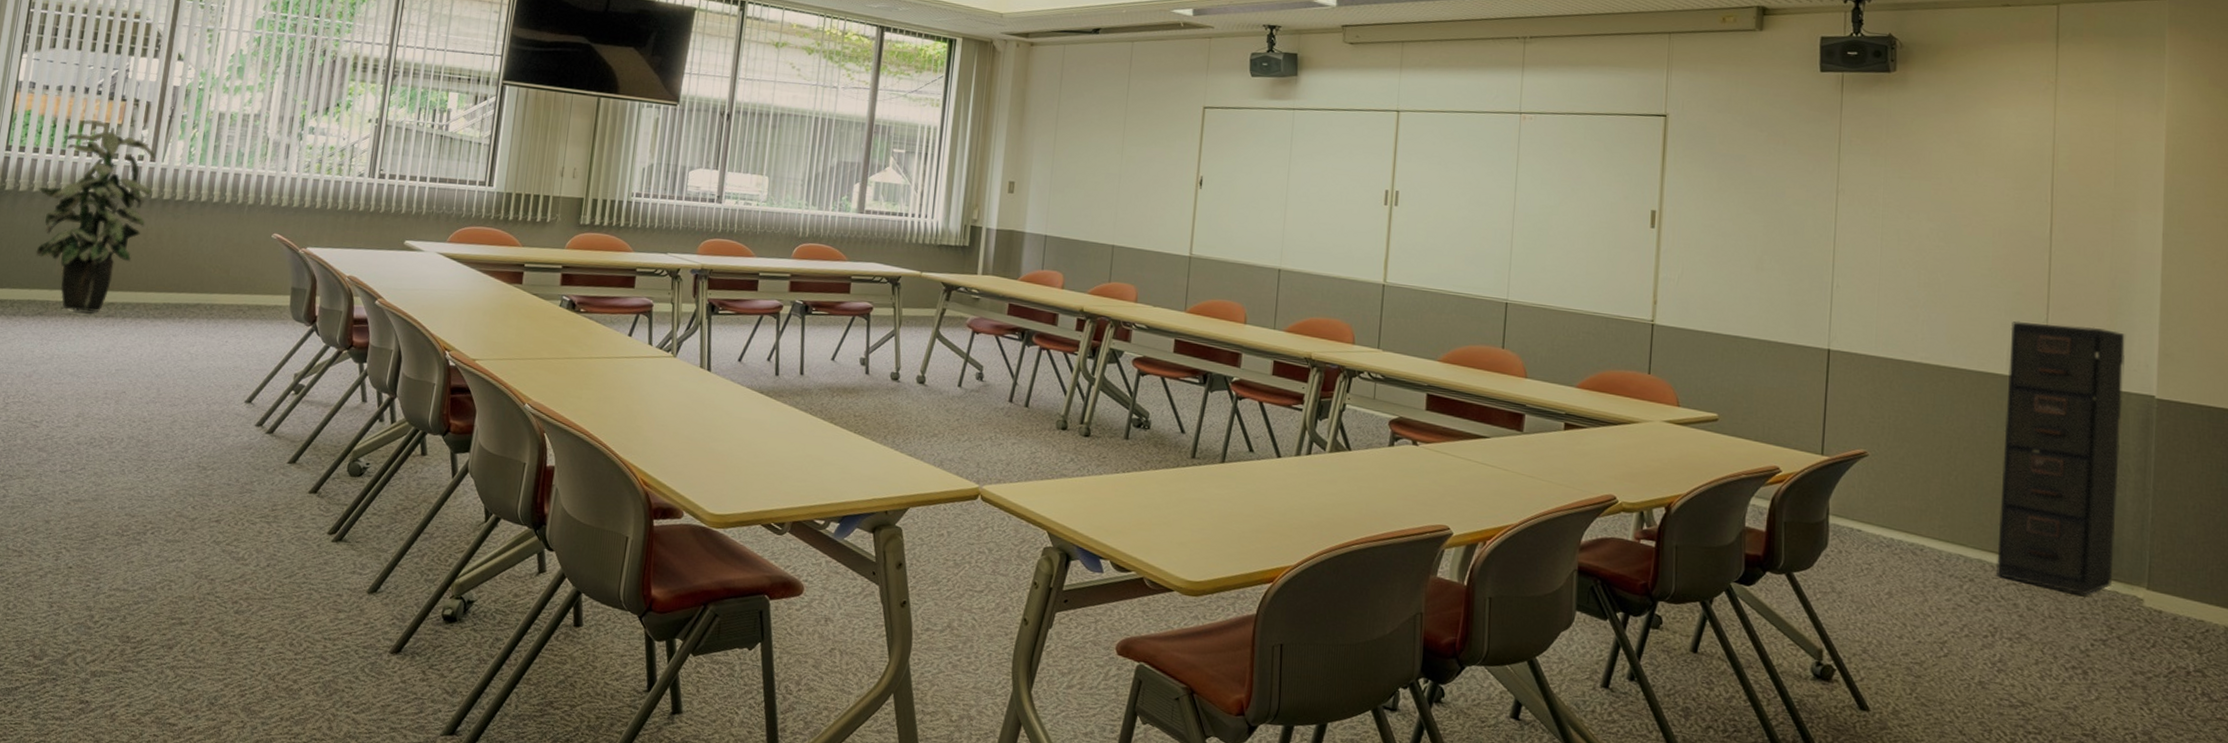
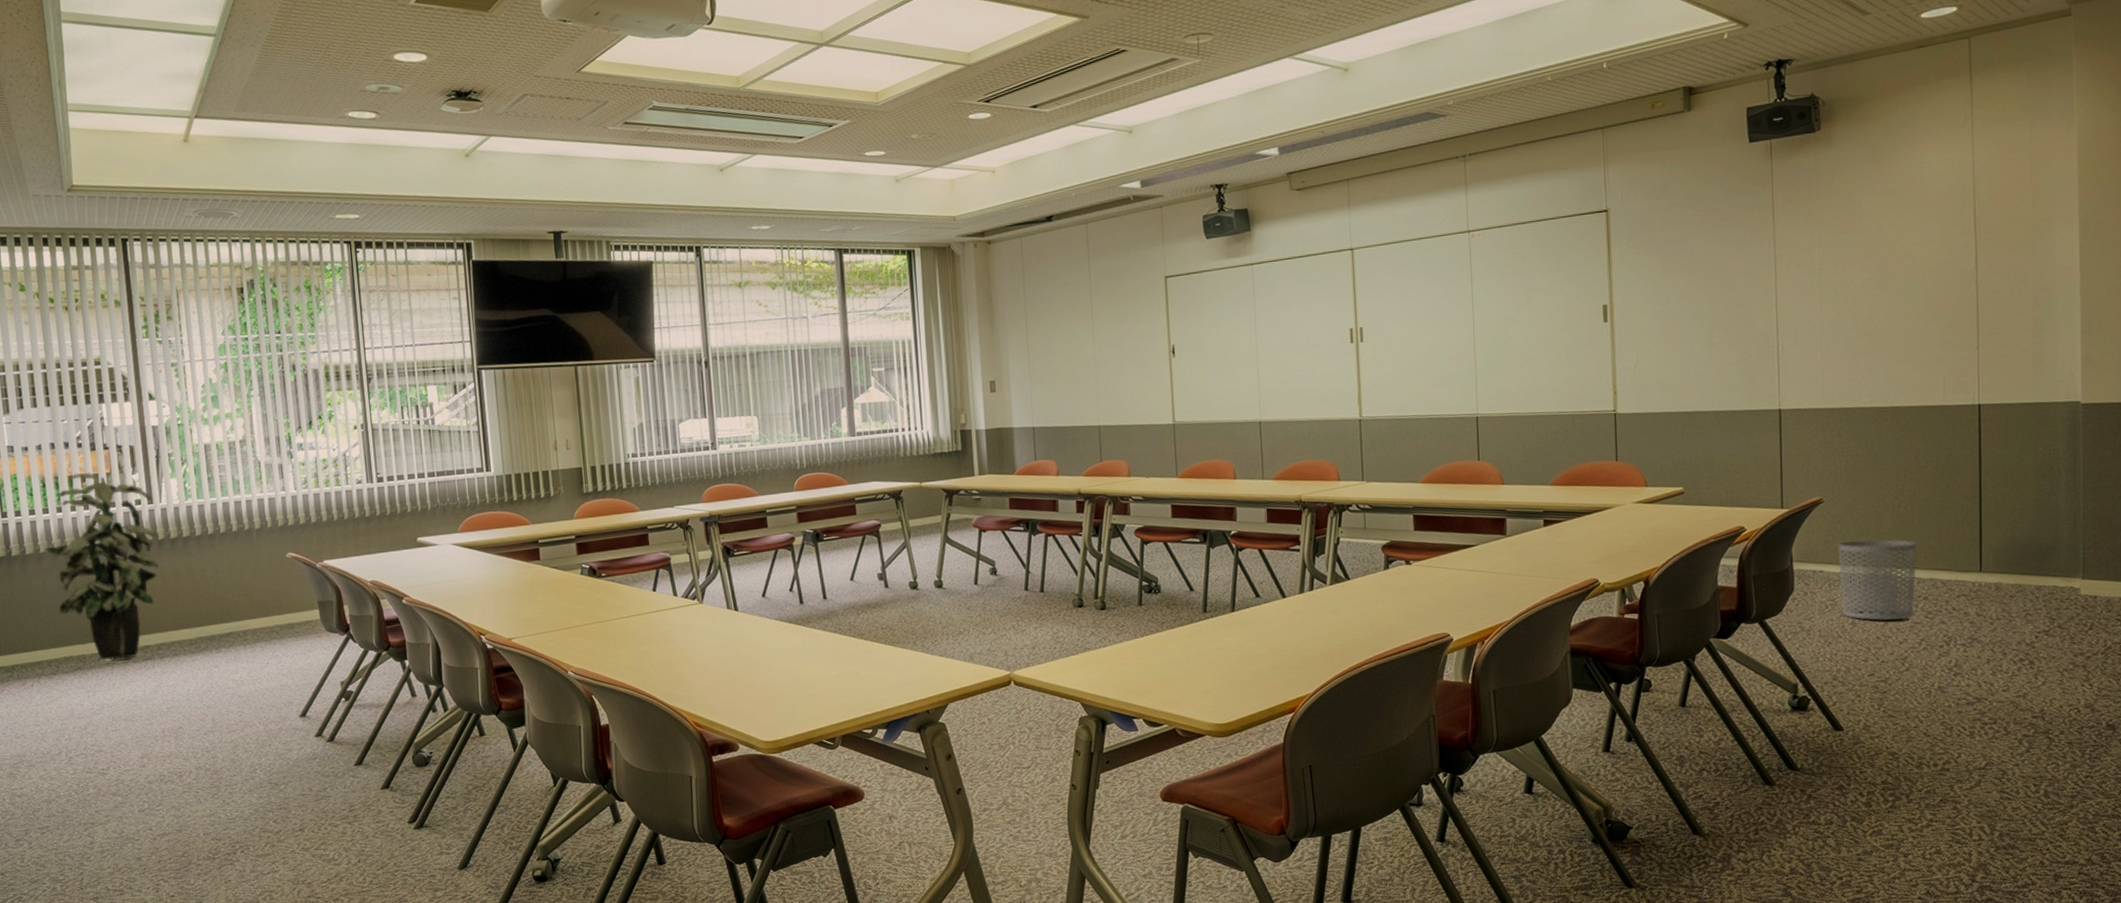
waste bin: none [1878,502,1966,600] -> present [1838,540,1917,621]
filing cabinet: present [1995,320,2125,595] -> none [1945,346,2052,595]

